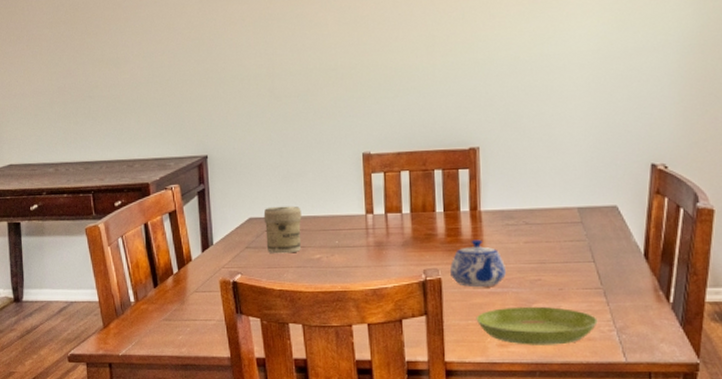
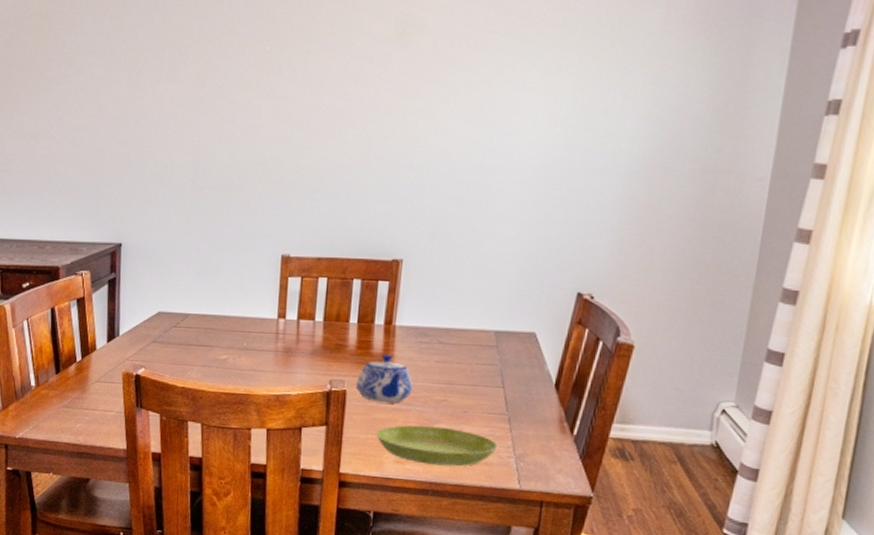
jar: present [263,206,302,254] -> none [173,302,213,352]

